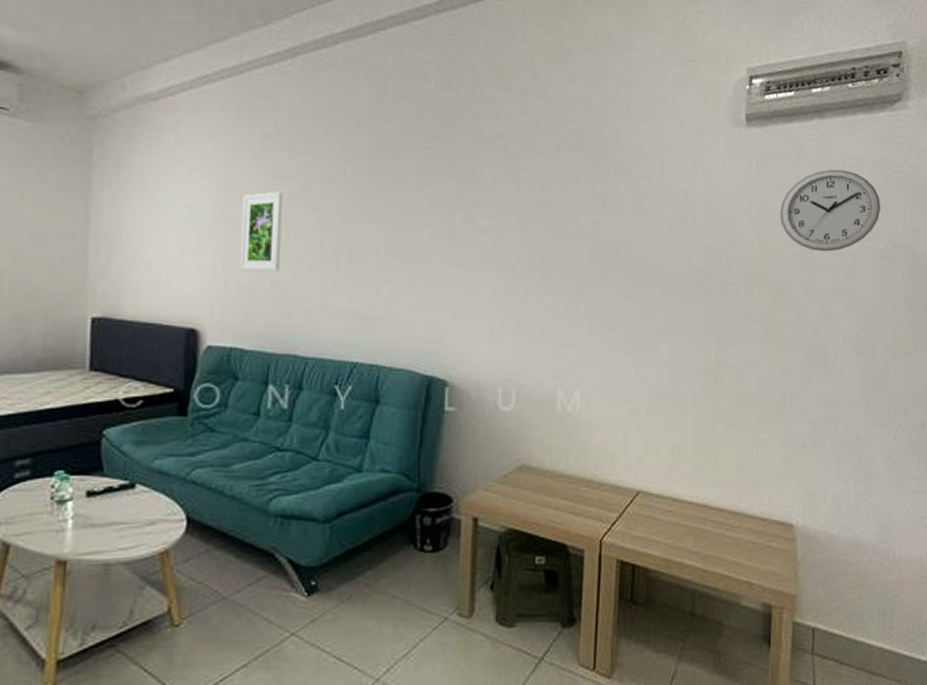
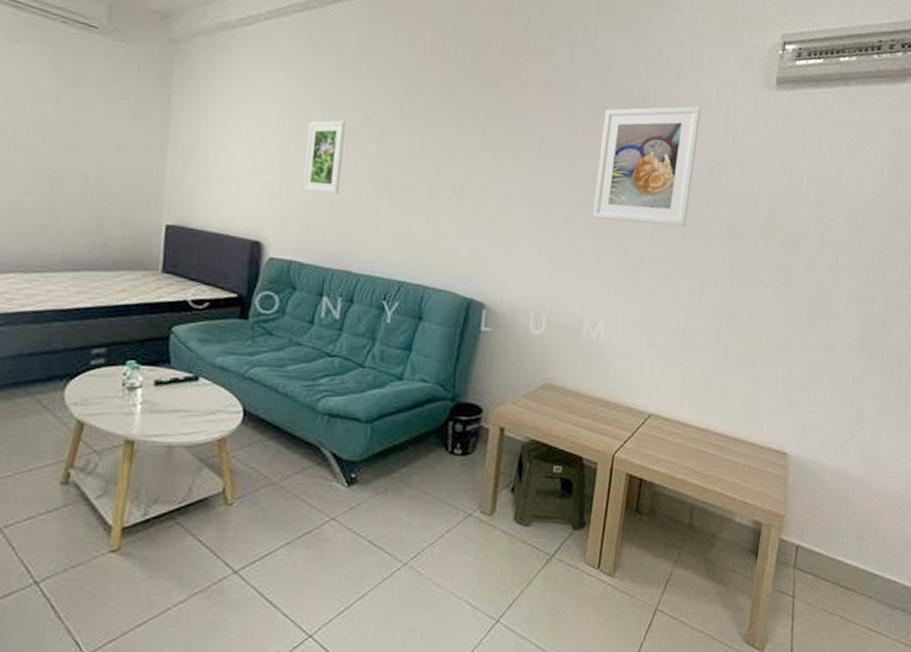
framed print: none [558,150,667,282] -> present [592,106,701,227]
wall clock: present [779,169,881,252] -> none [799,133,894,210]

